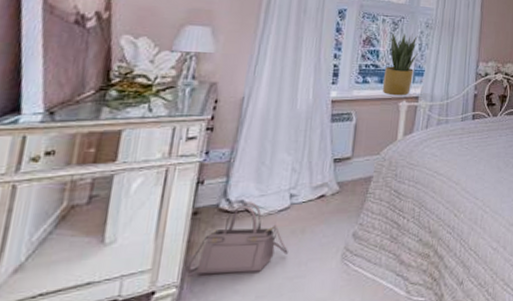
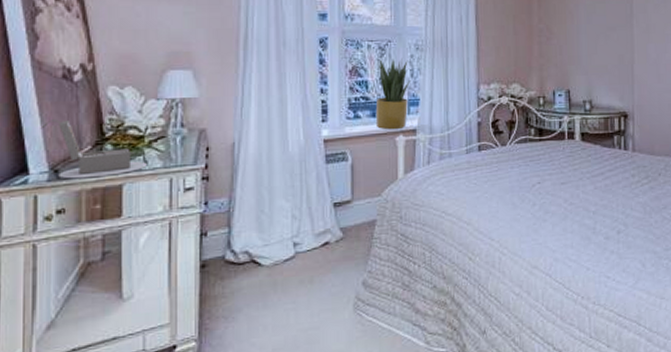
jewelry box: none [41,62,152,122] -> present [40,120,148,179]
handbag: present [186,202,288,276] -> none [203,252,299,329]

